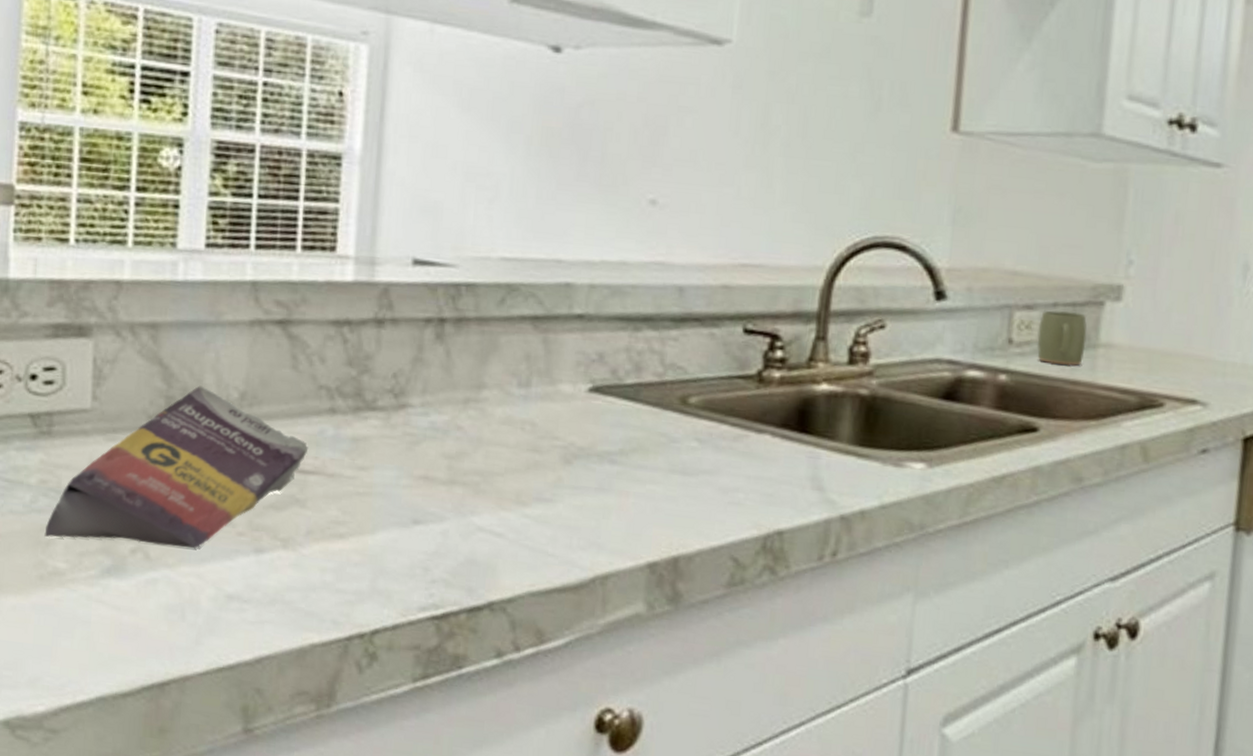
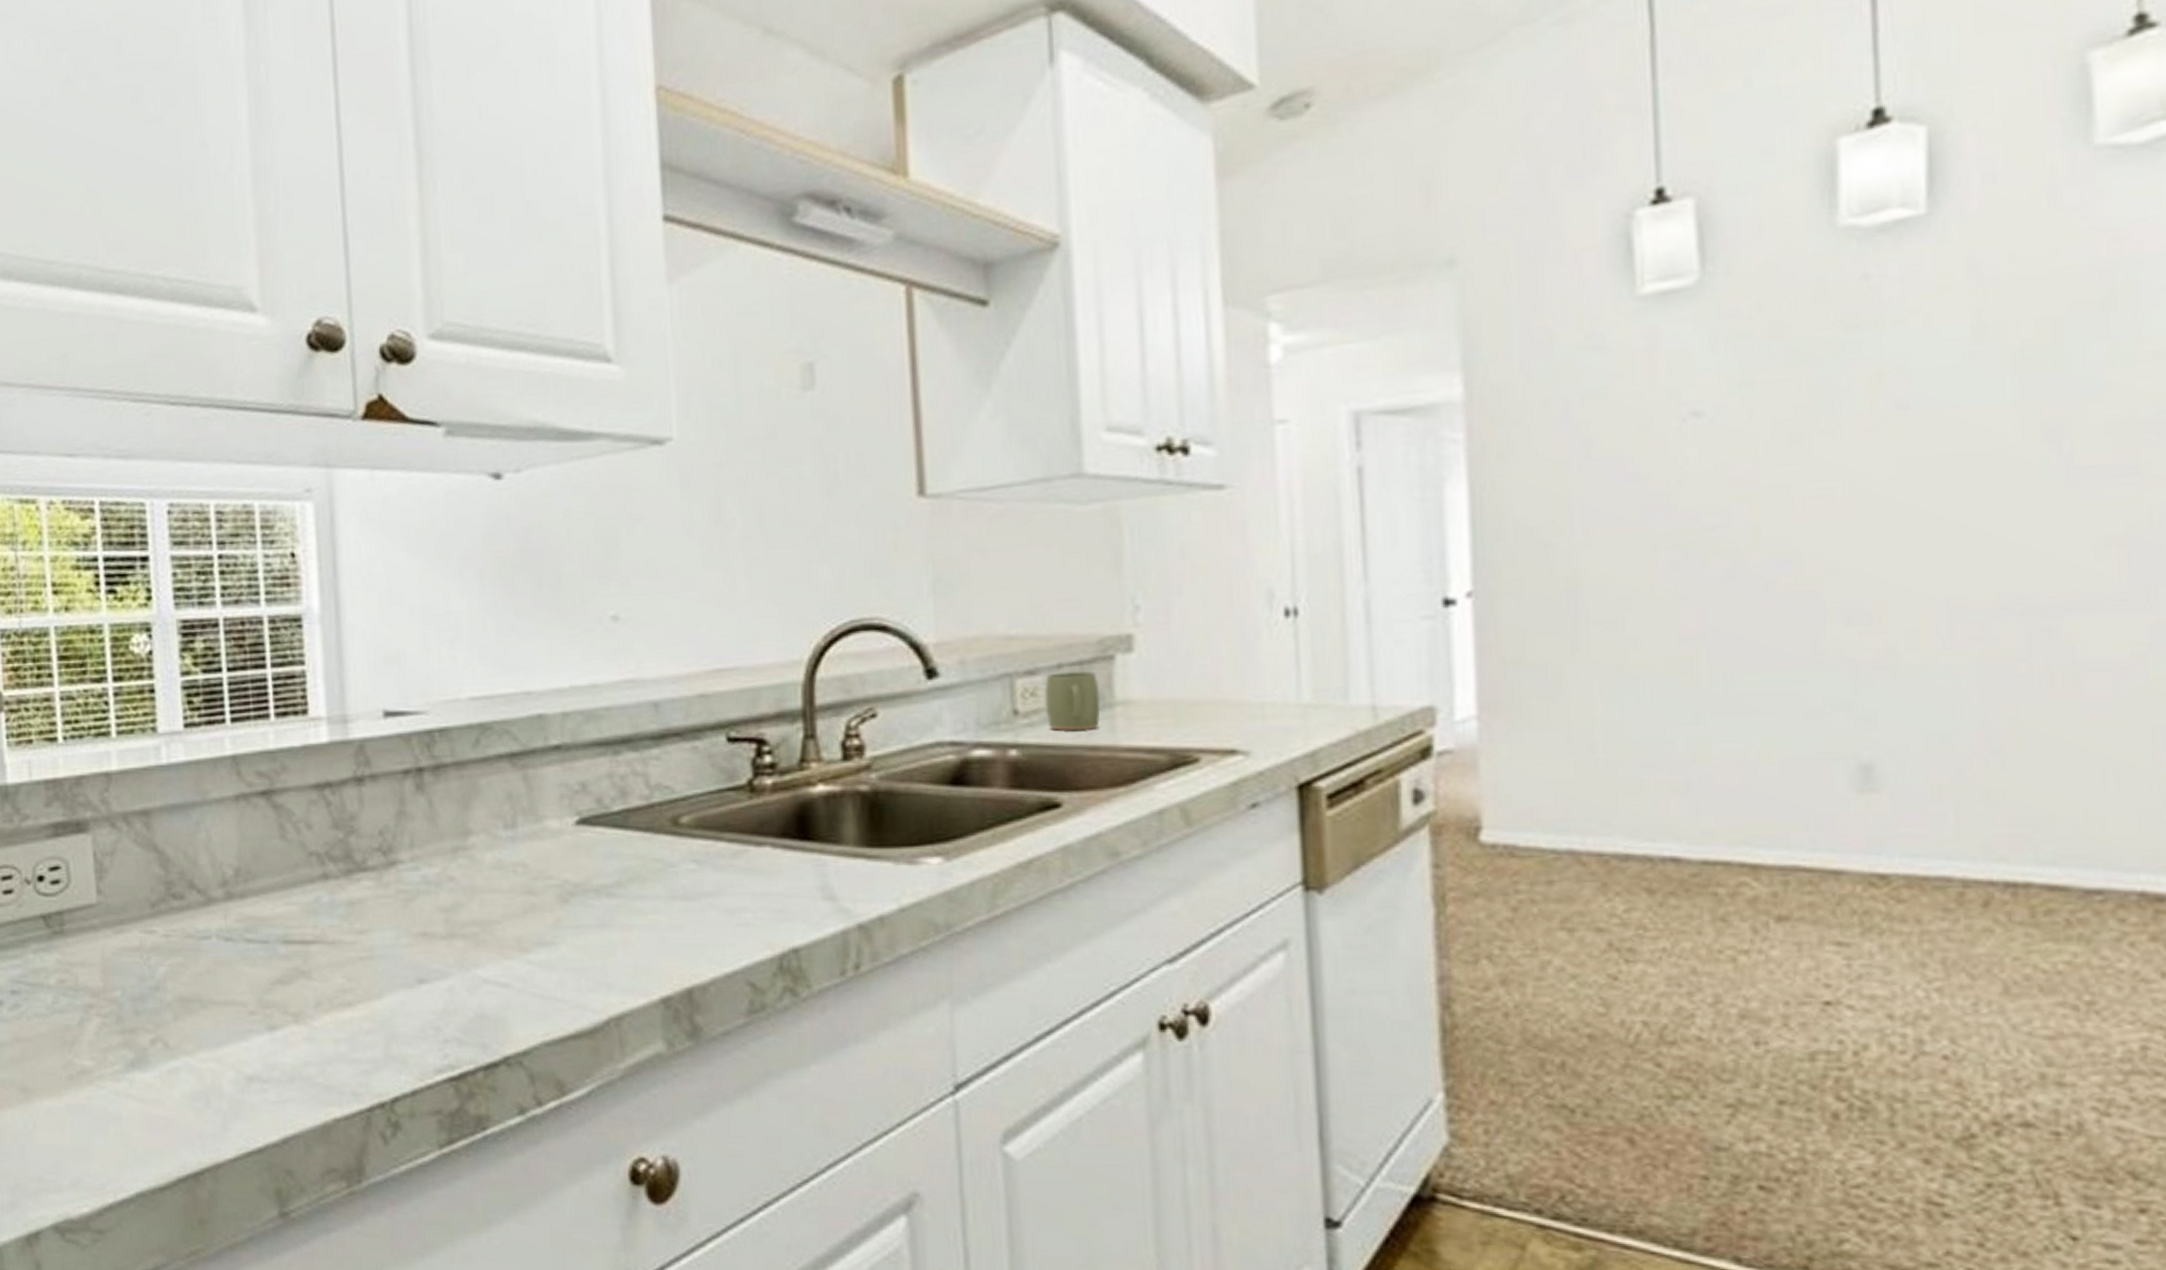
medicine packet: present [44,385,309,548] -> none [69,867,307,1036]

